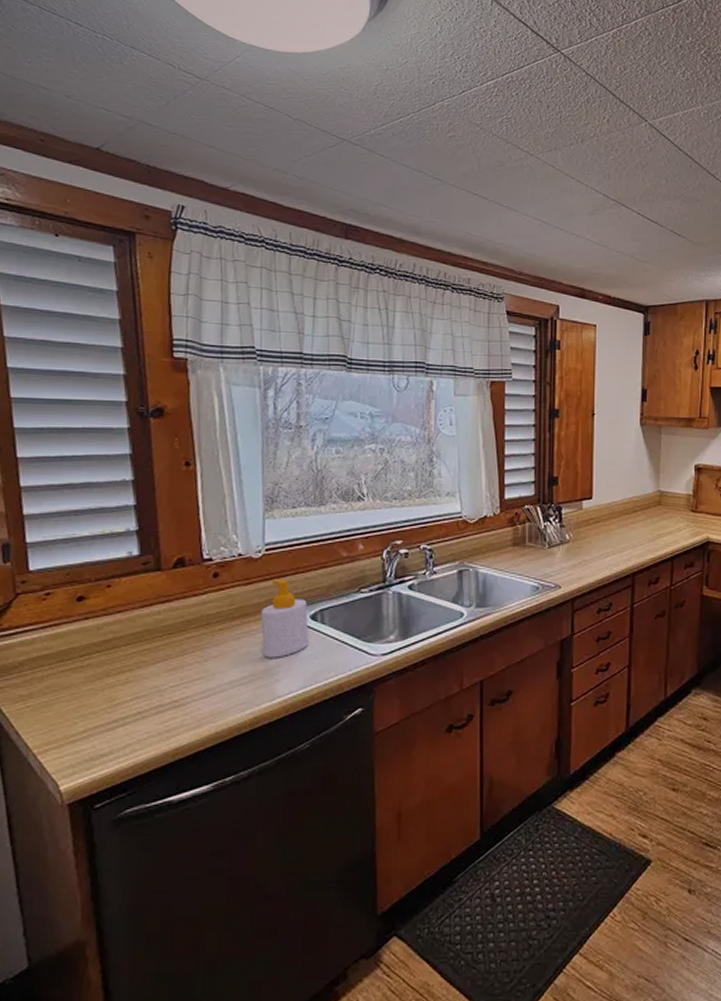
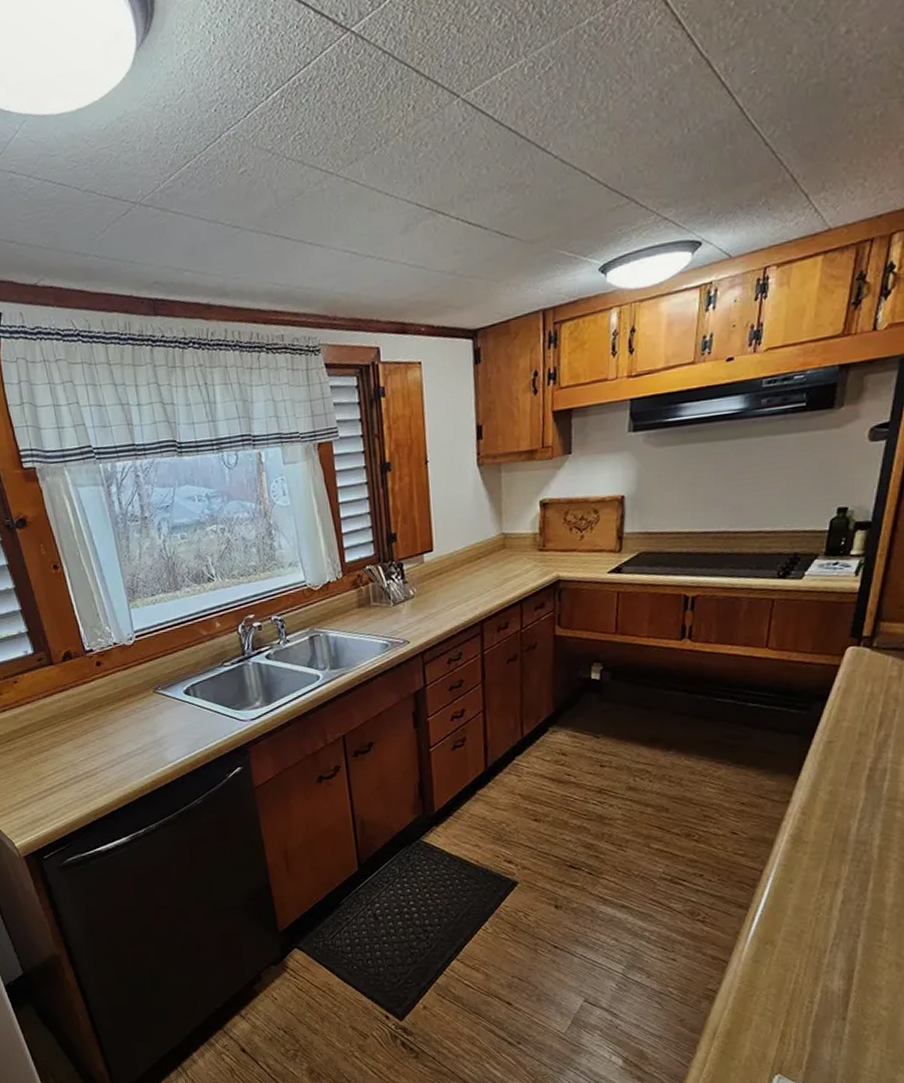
soap bottle: present [260,579,309,658] -> none [141,661,186,731]

